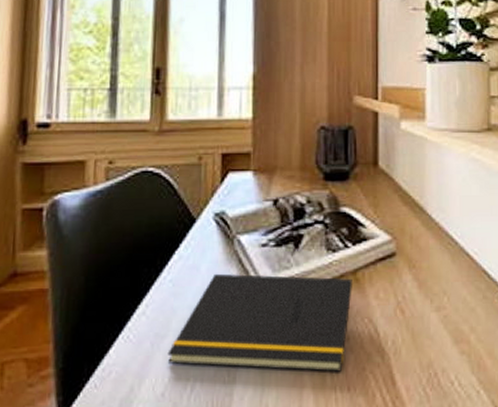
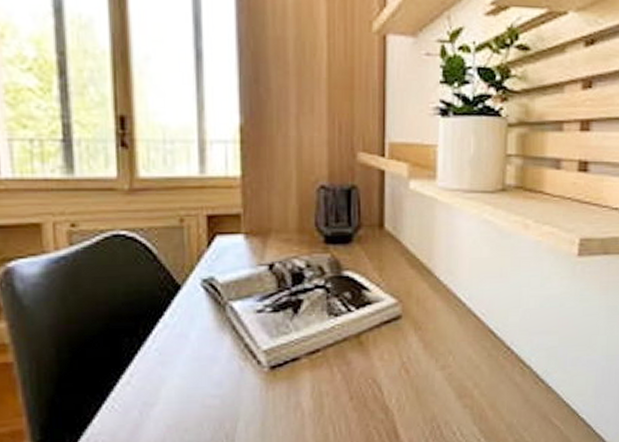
notepad: present [167,273,352,372] -> none [158,340,356,431]

